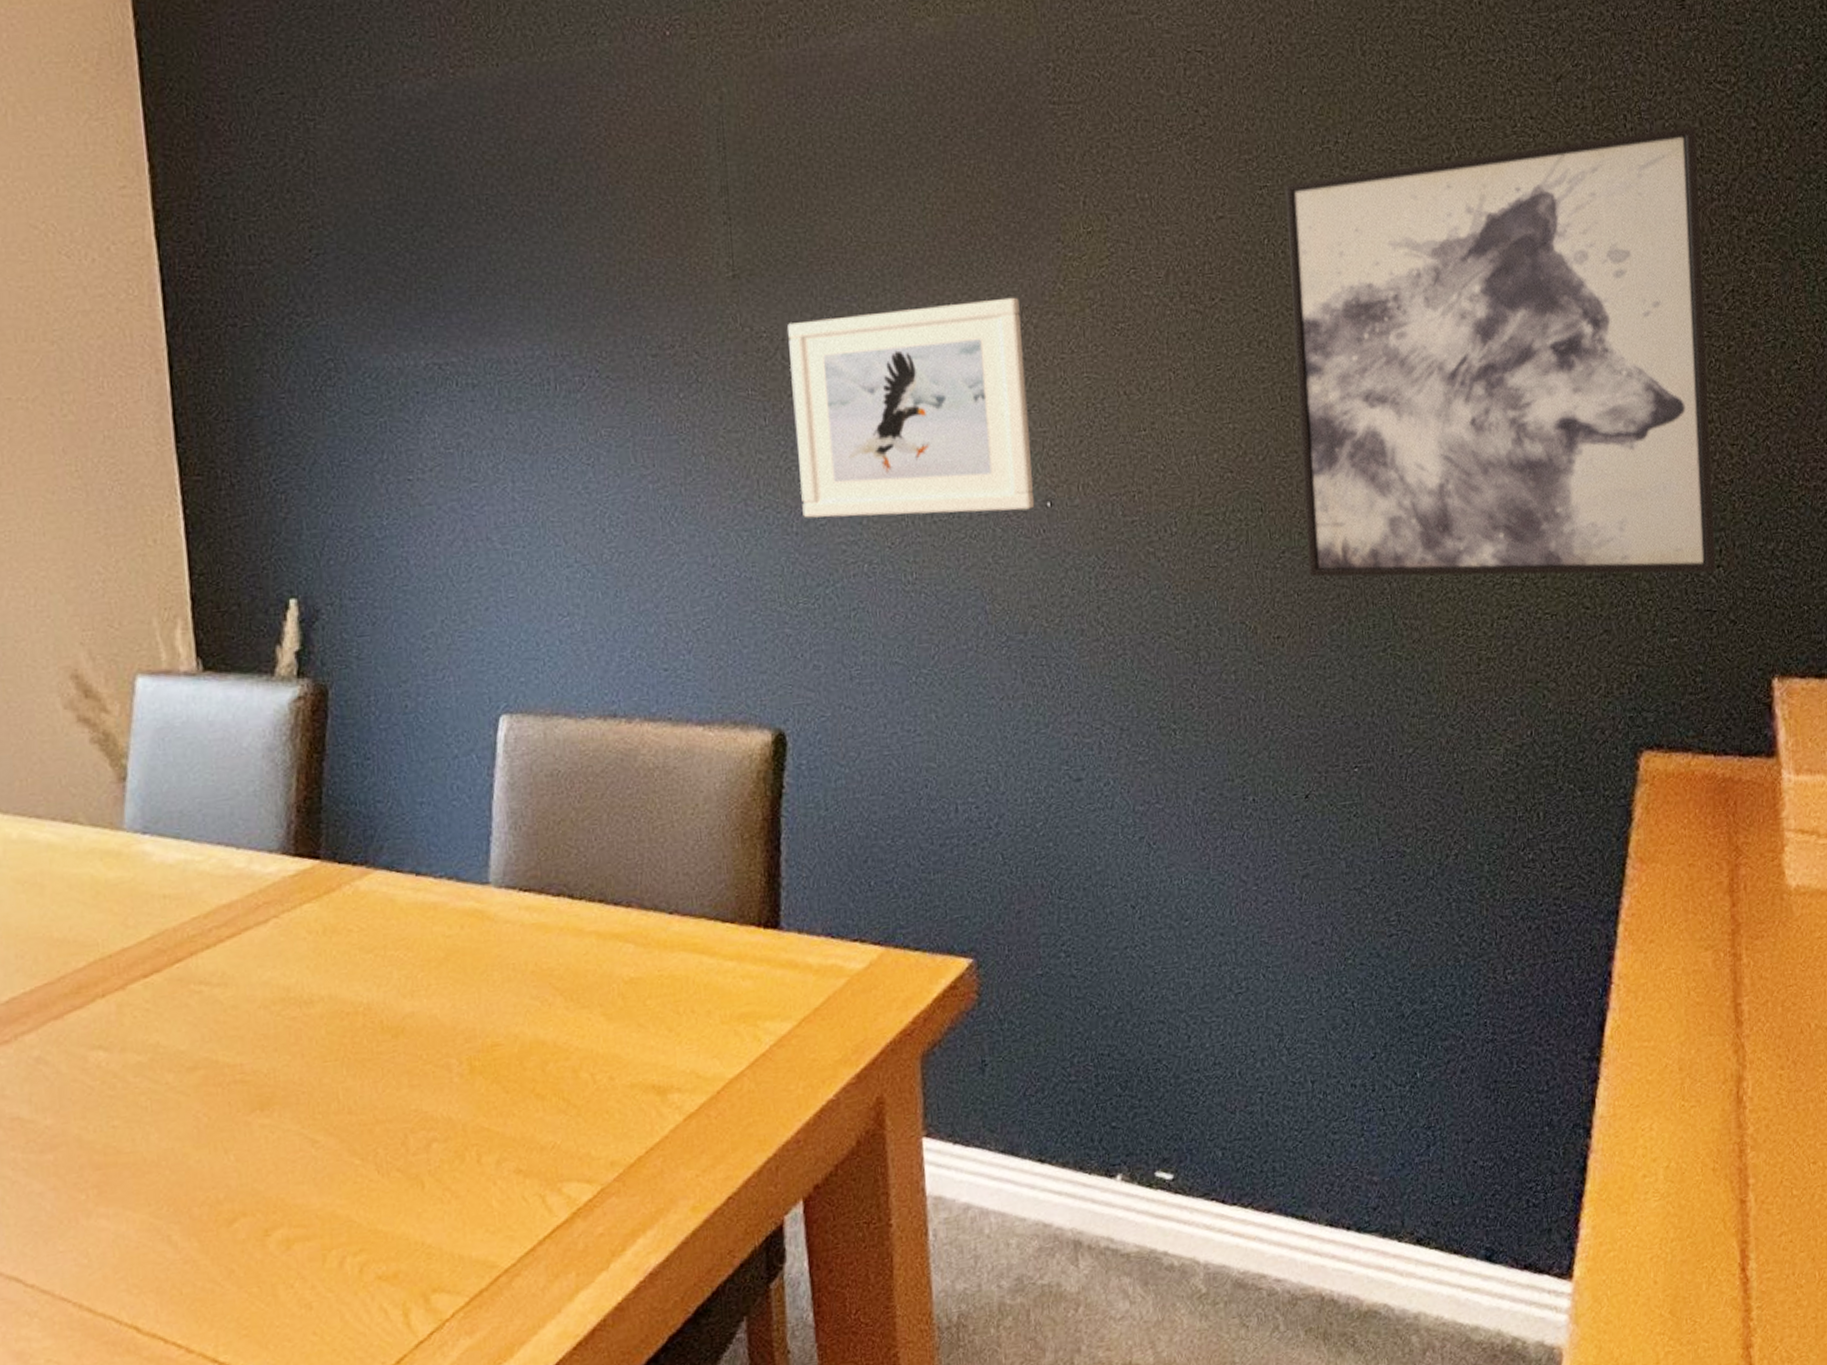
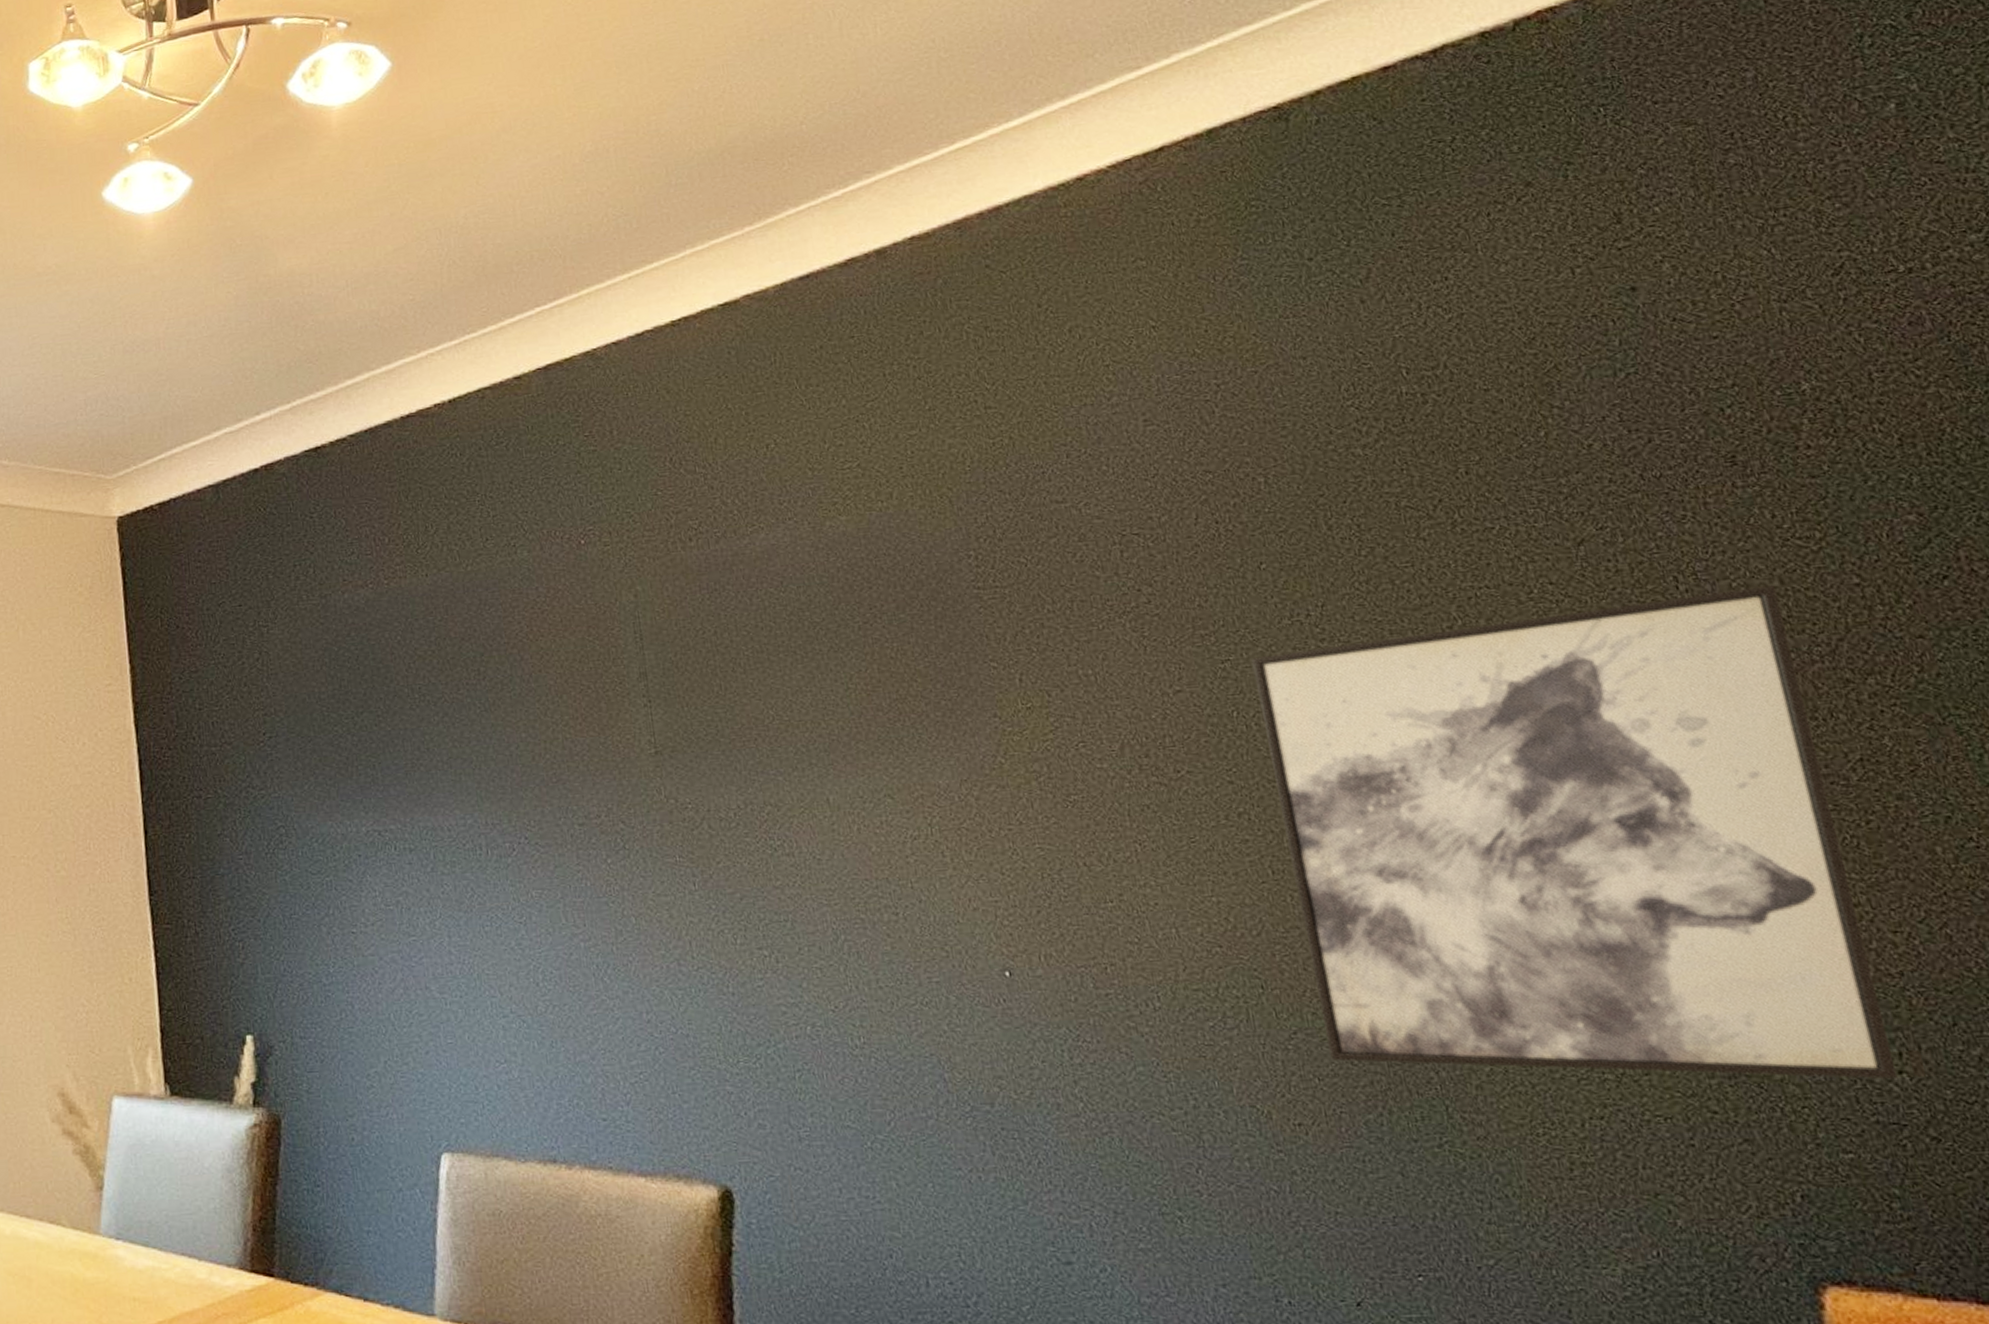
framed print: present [788,297,1035,518] -> none [713,770,992,980]

